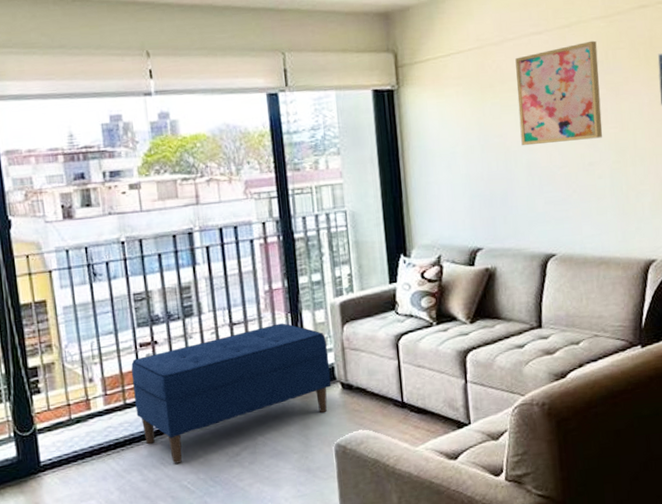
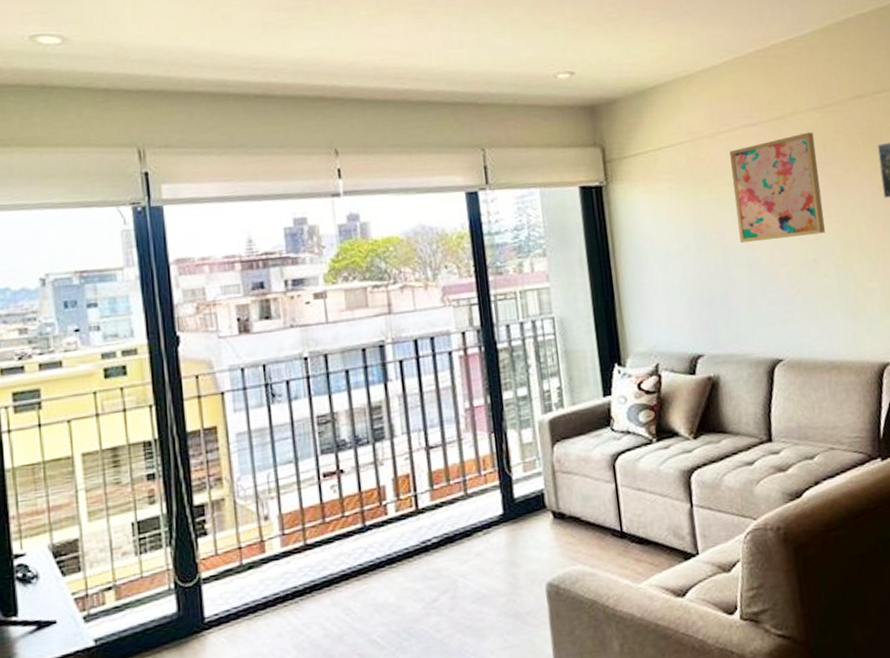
bench: present [131,323,331,464] -> none [313,444,541,614]

